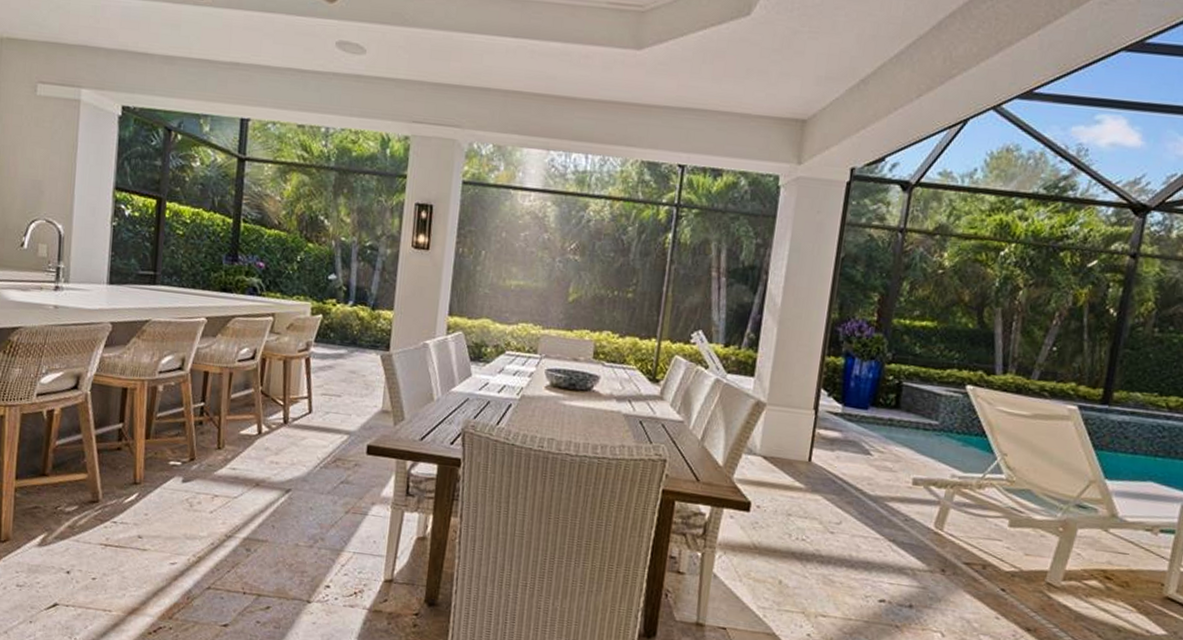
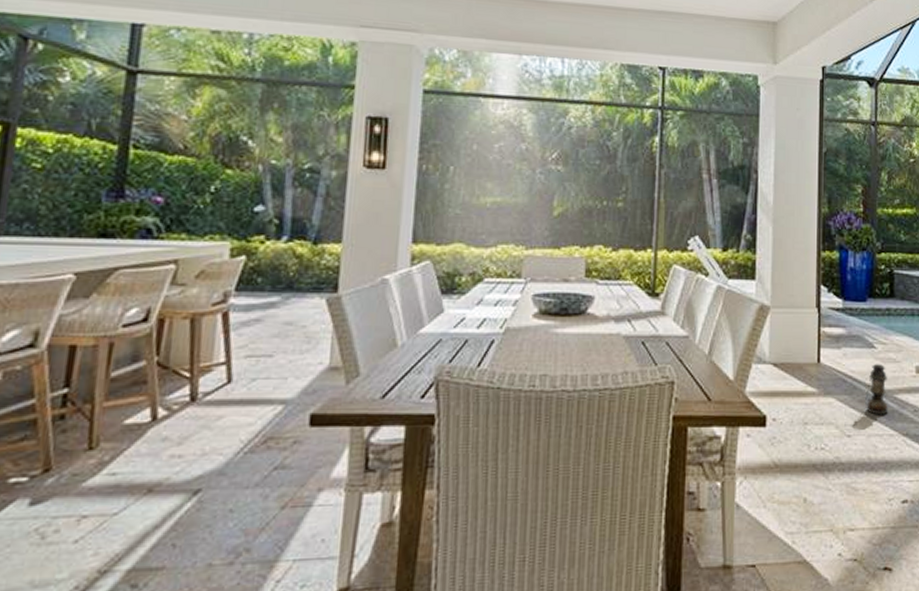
lantern: none [853,469,880,519] -> present [865,363,888,415]

